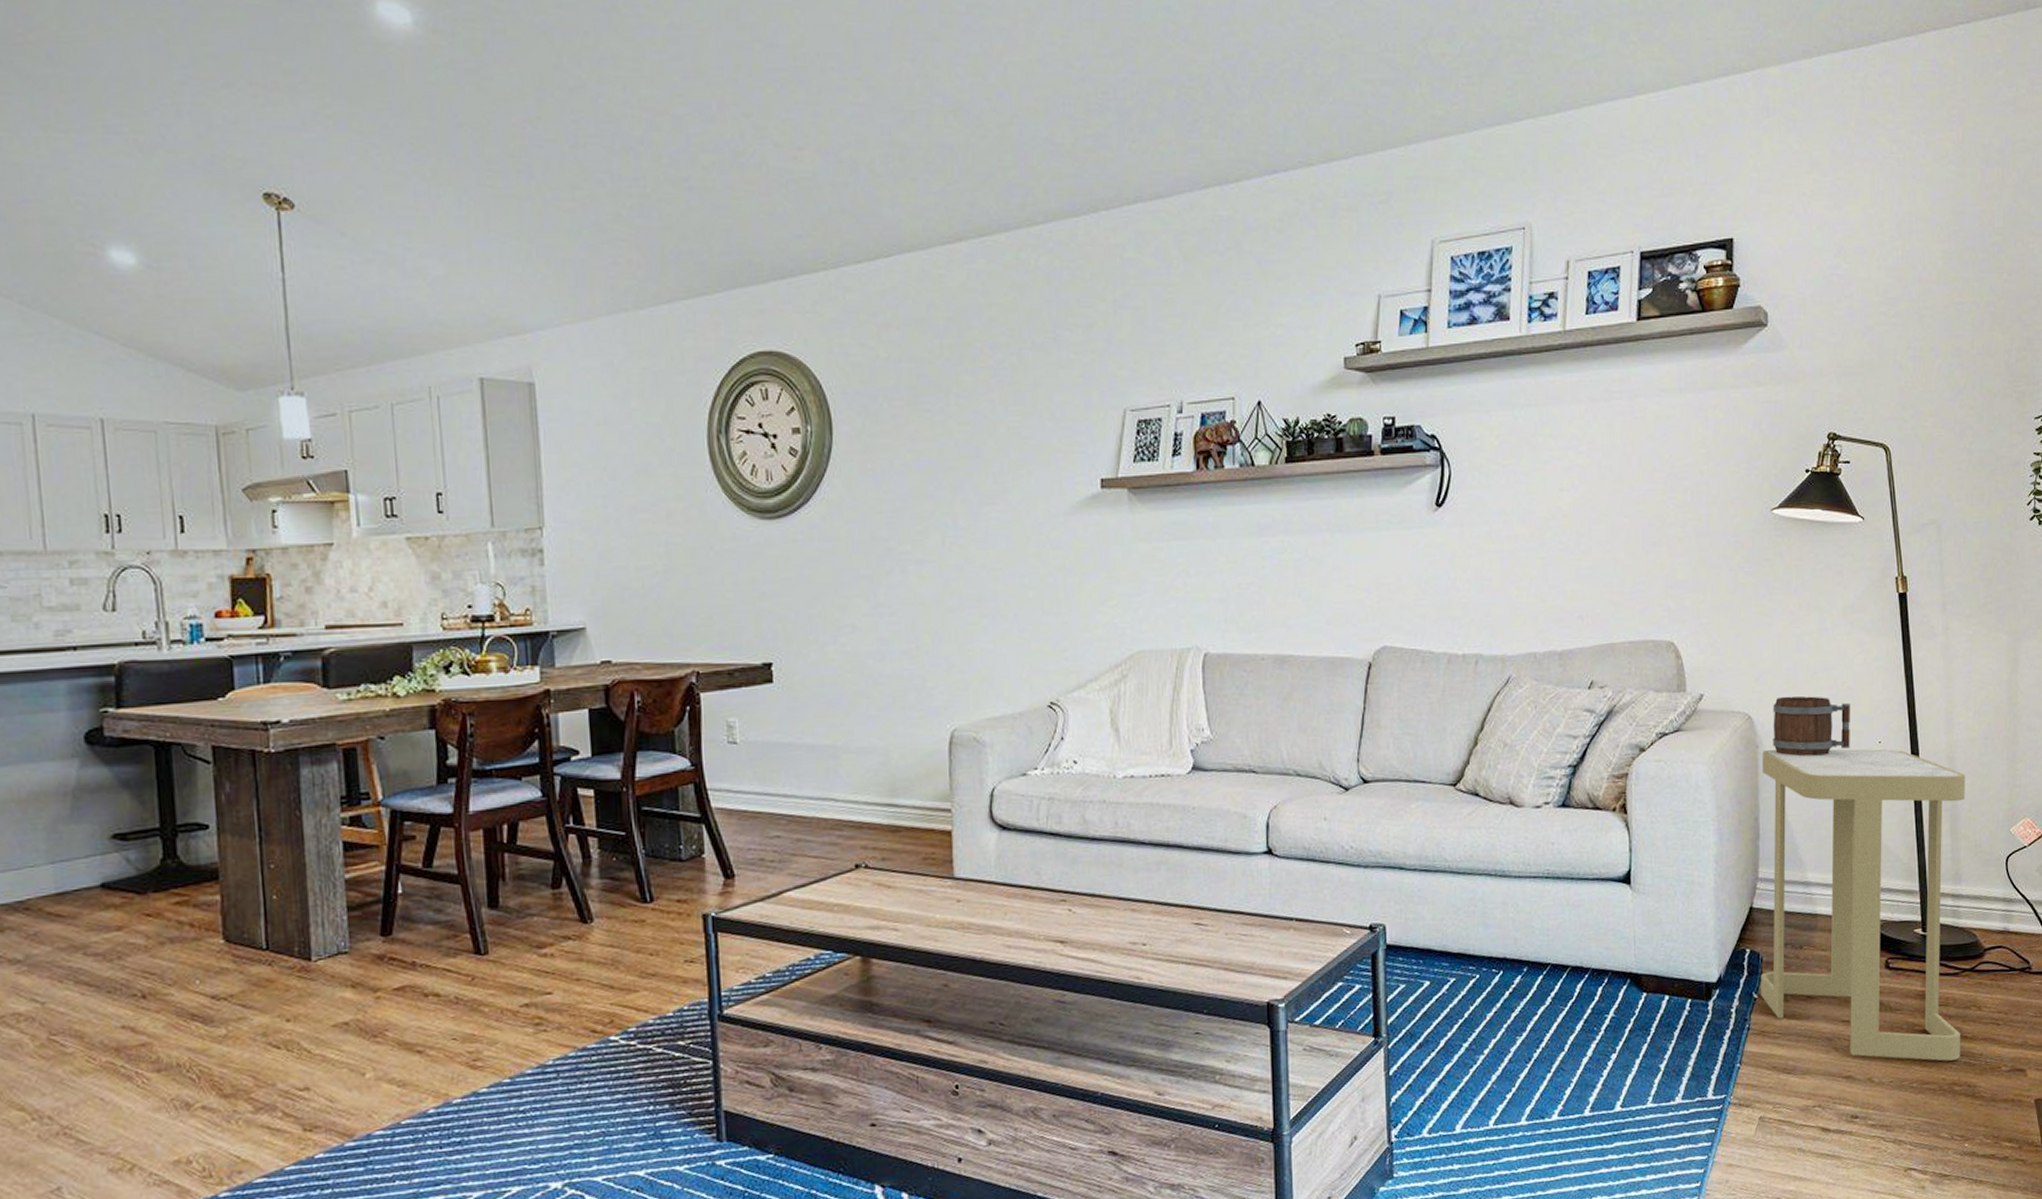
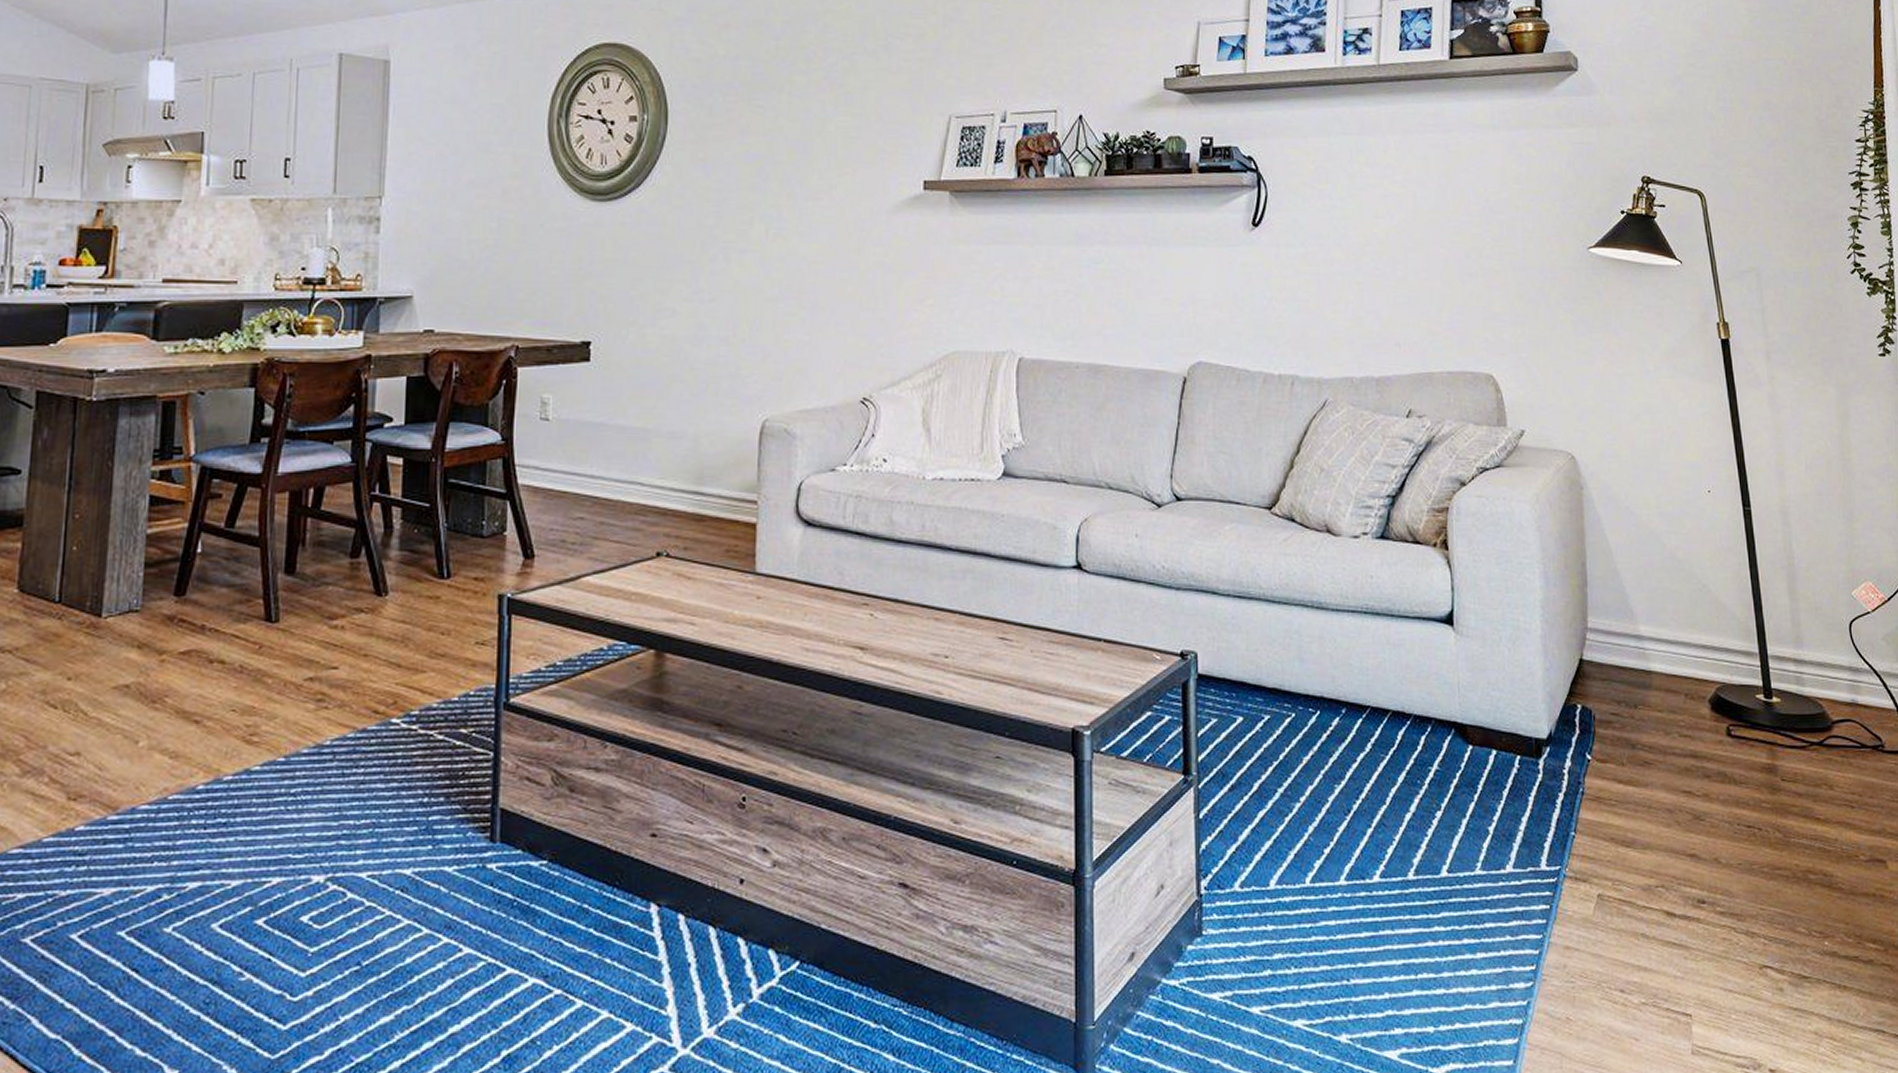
side table: present [1761,749,1965,1061] -> none [1587,493,1813,845]
mug: present [1773,695,1851,757] -> none [1596,437,1678,501]

